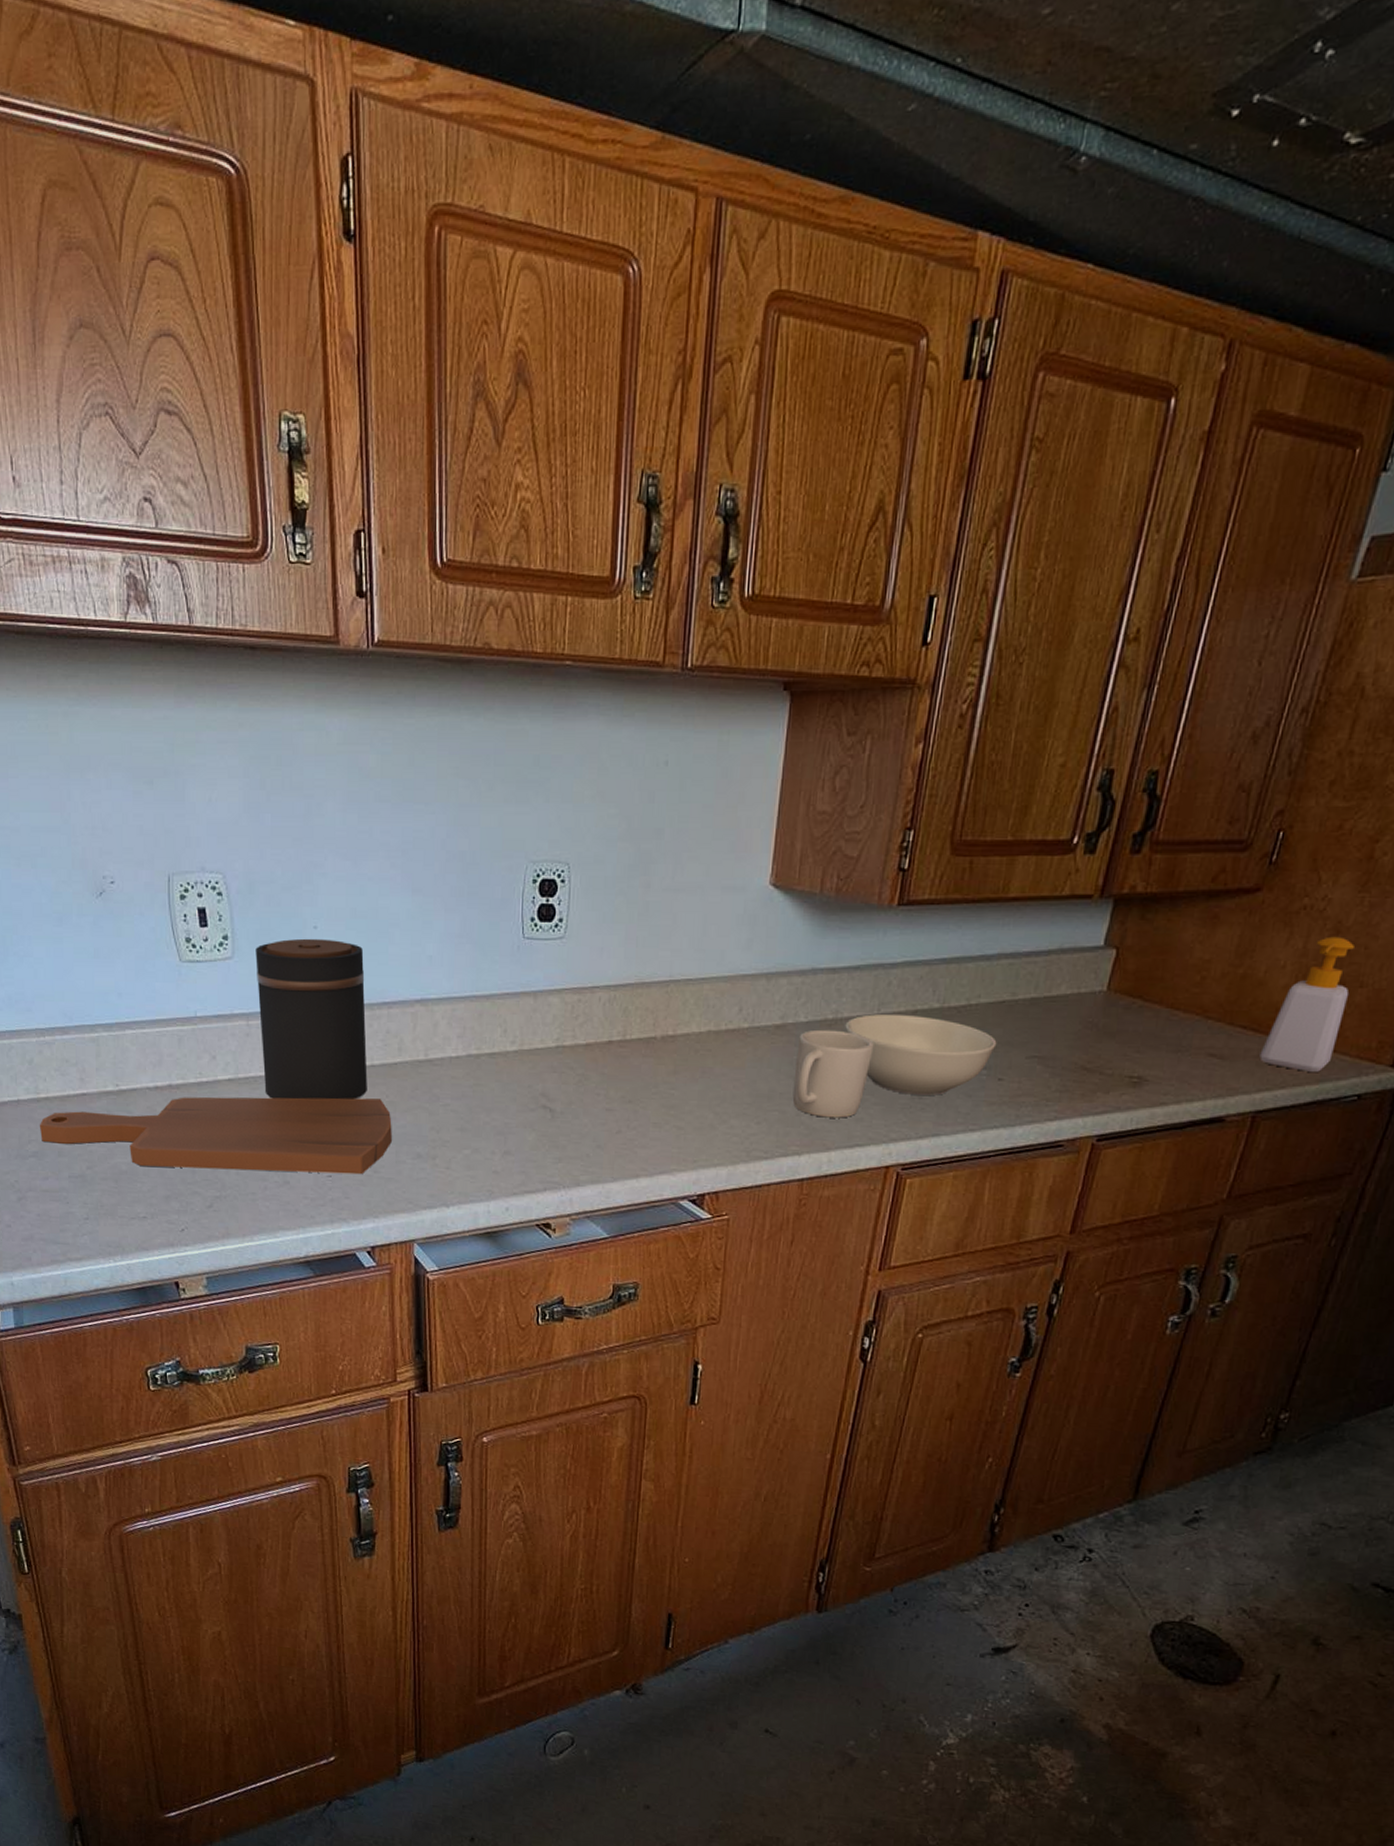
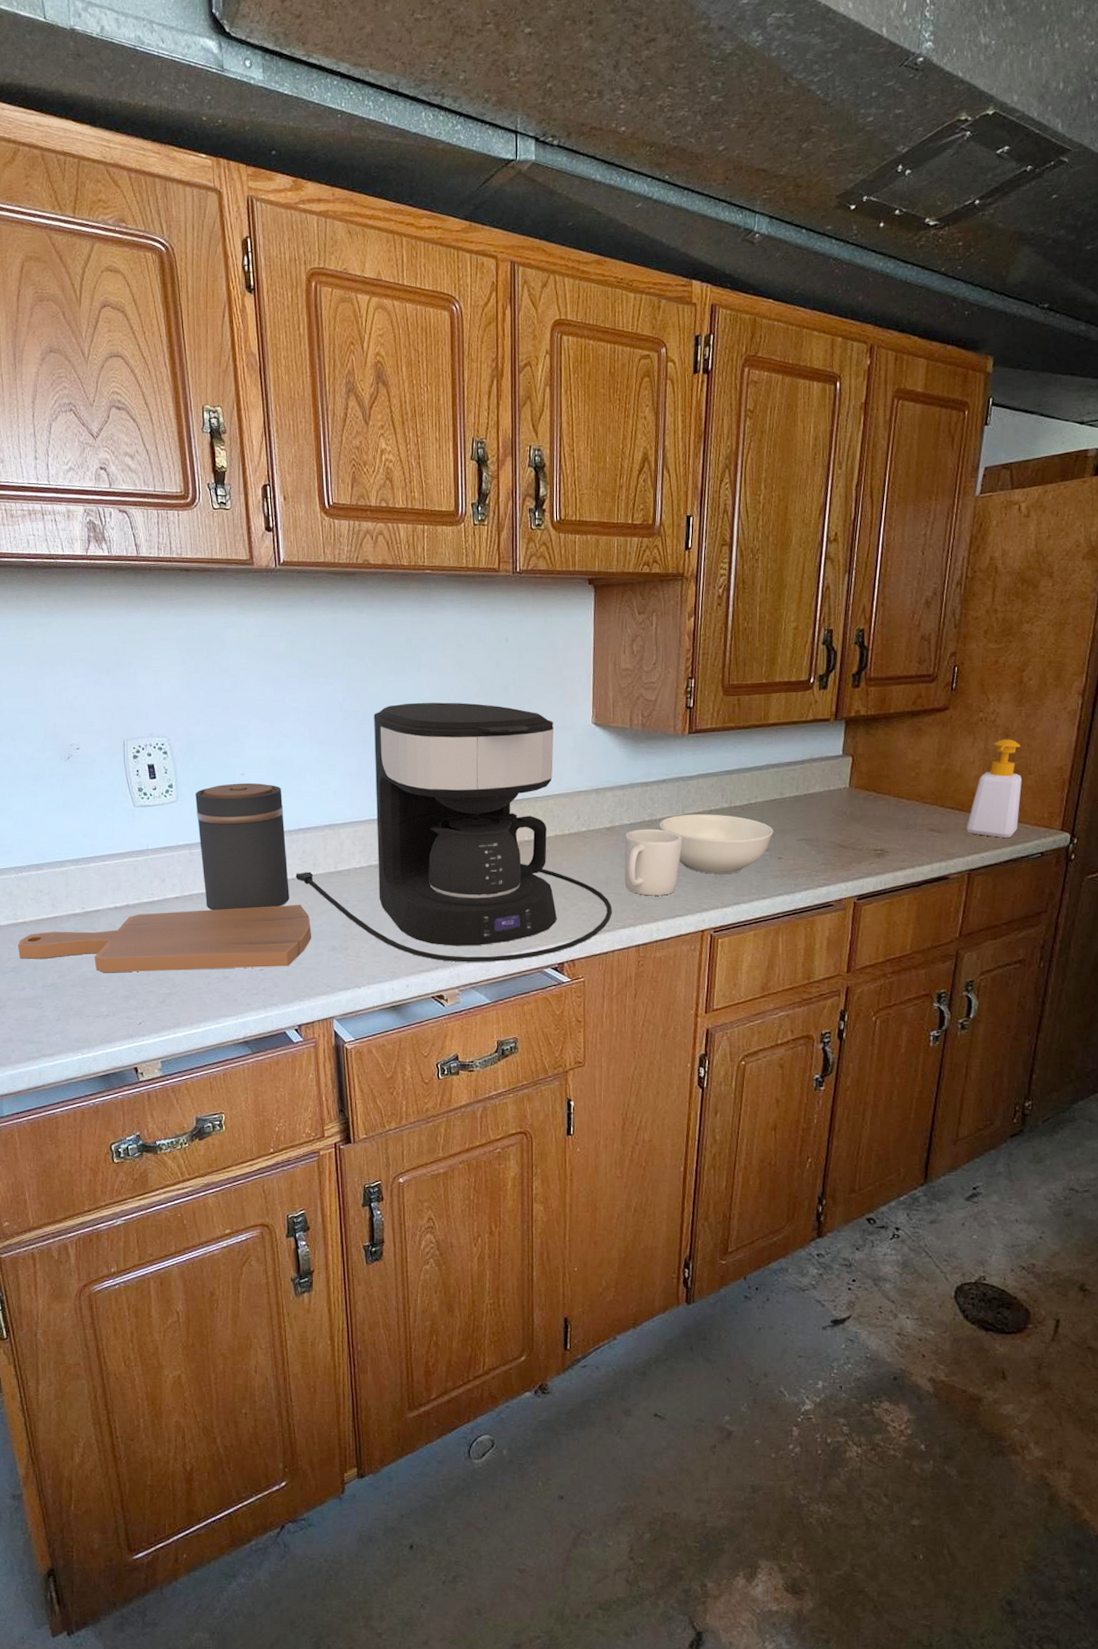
coffee maker: none [376,844,773,1188] -> present [295,702,612,963]

